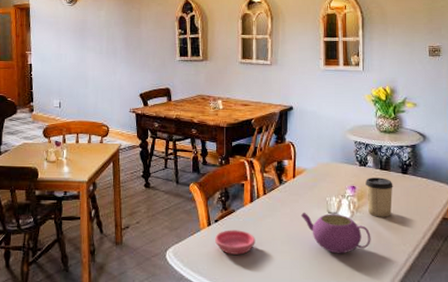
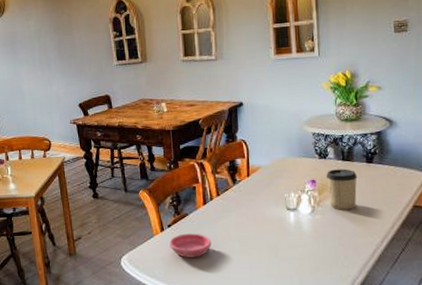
teapot: present [300,212,371,254] -> none [257,210,335,250]

